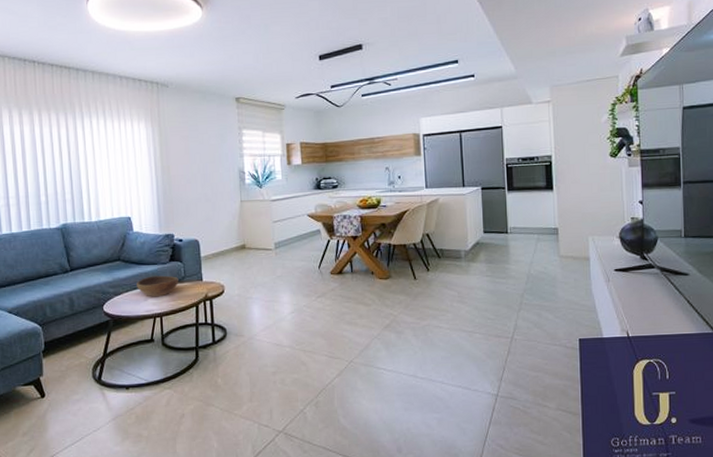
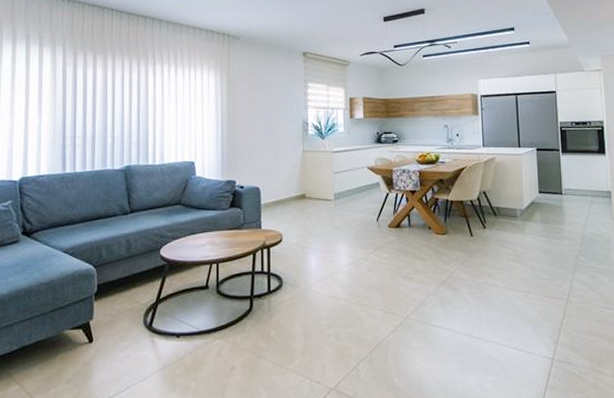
bowl: present [137,275,179,297] -> none [195,221,237,243]

